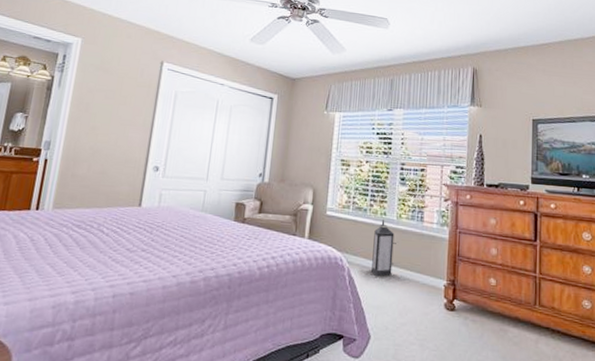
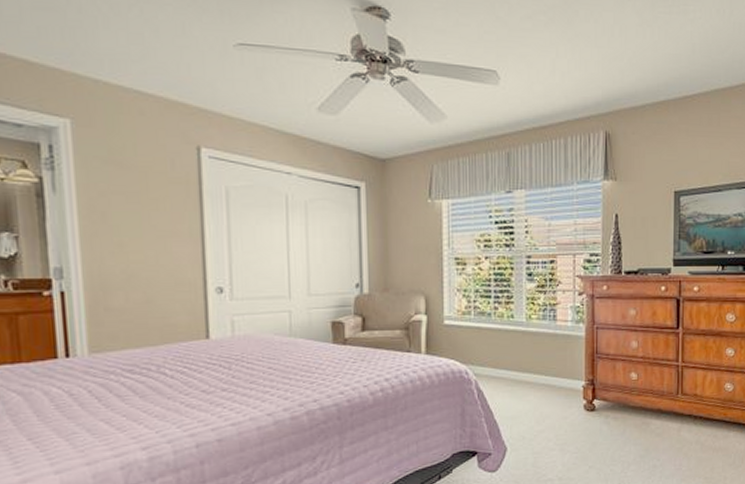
lantern: present [371,220,396,276] -> none [502,323,528,385]

